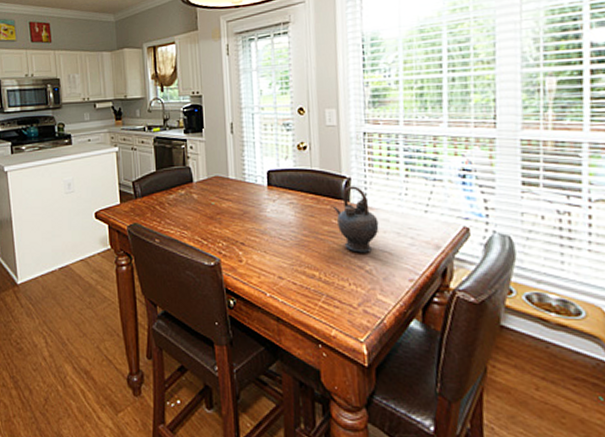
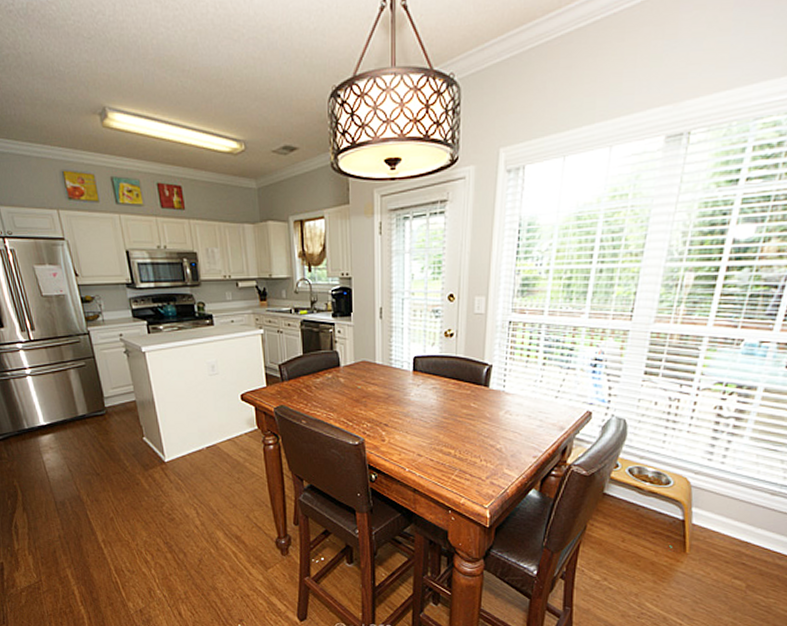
teapot: present [333,186,379,253] -> none [473,373,513,433]

